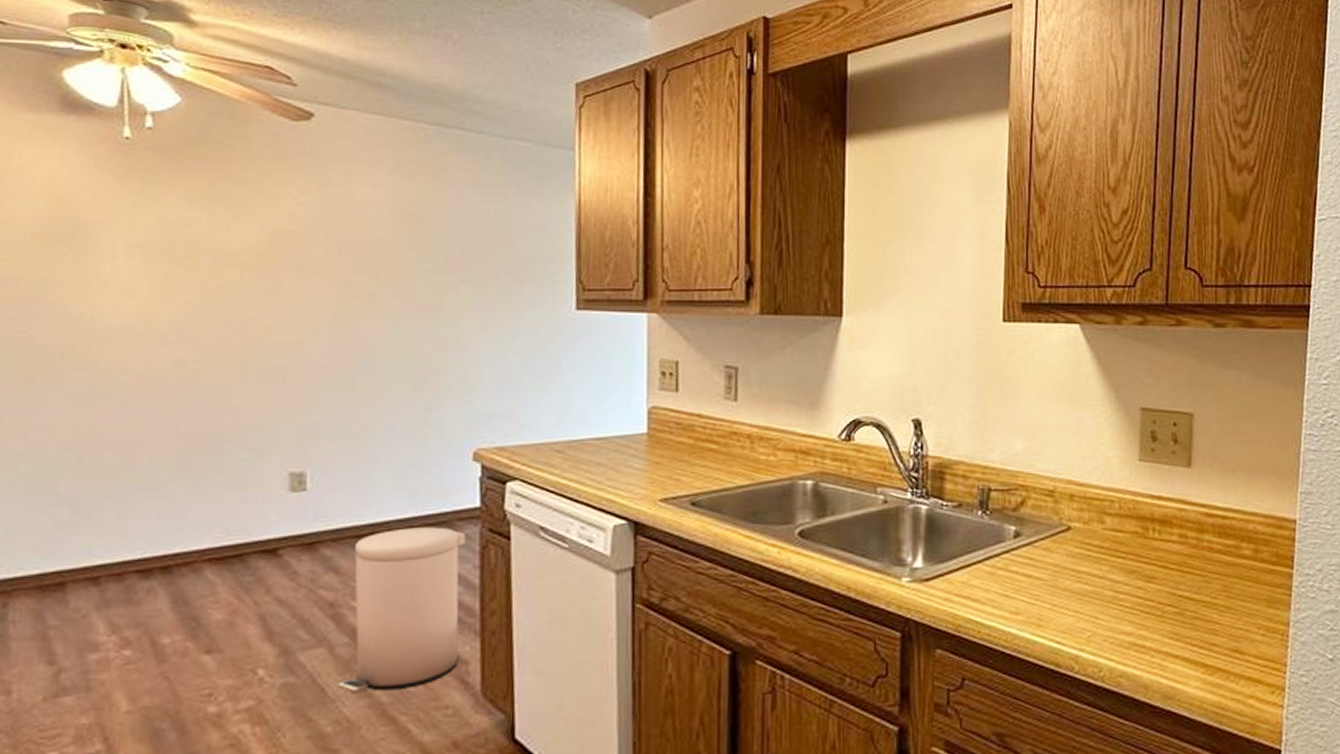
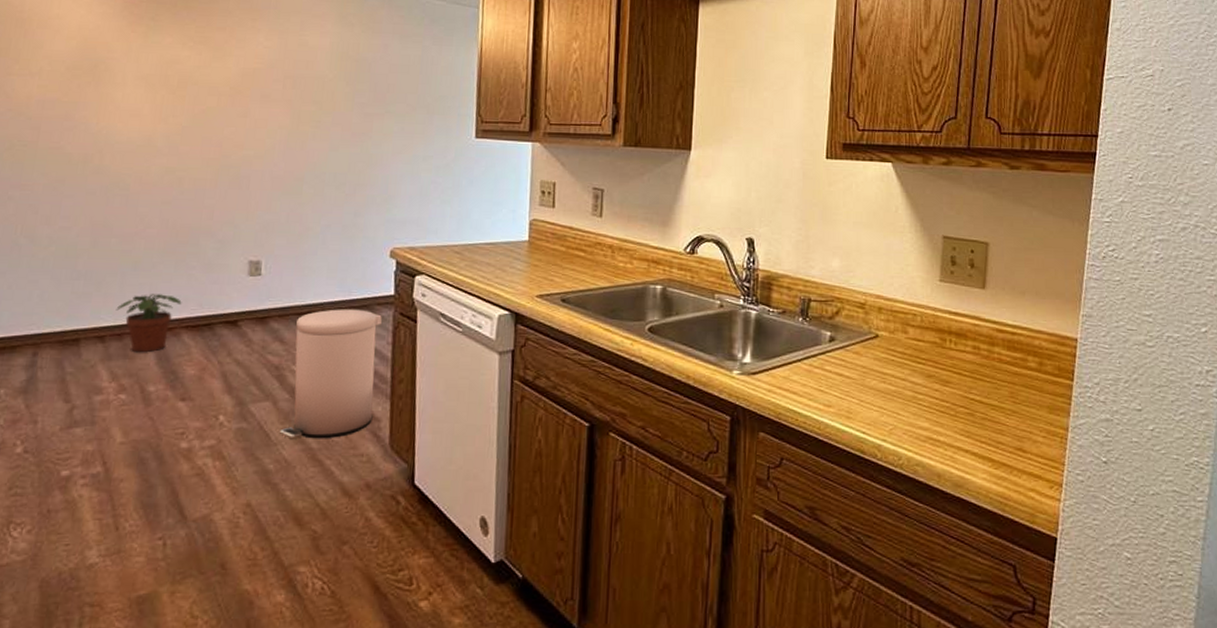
potted plant: none [113,520,202,596] -> present [115,294,182,353]

